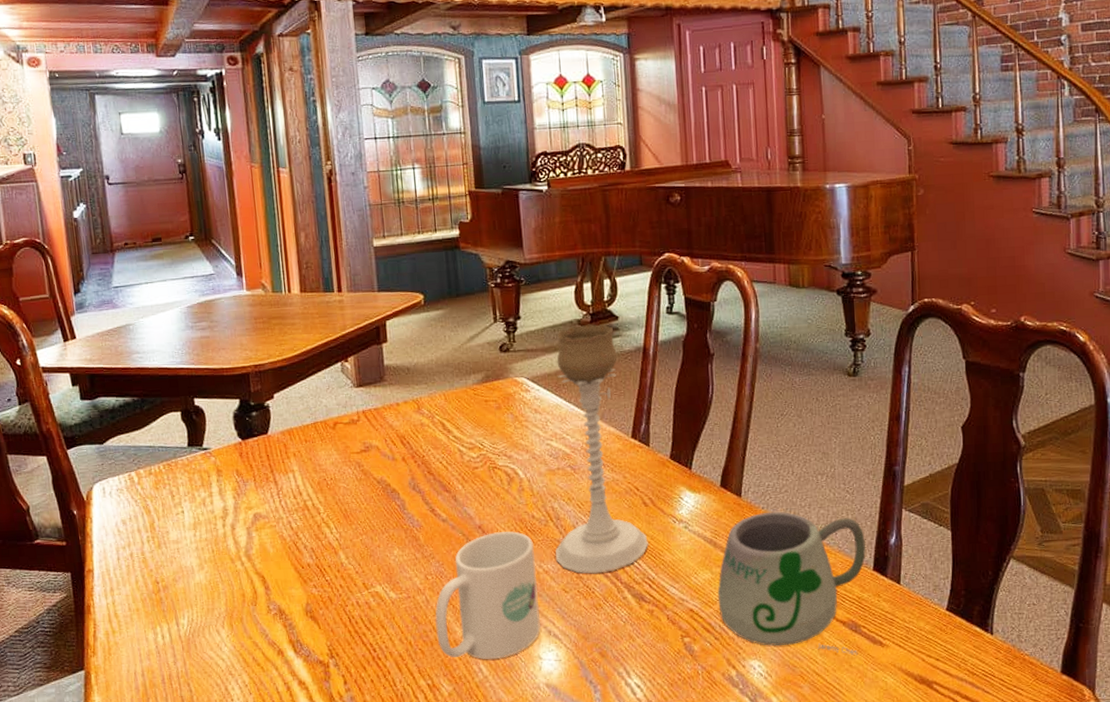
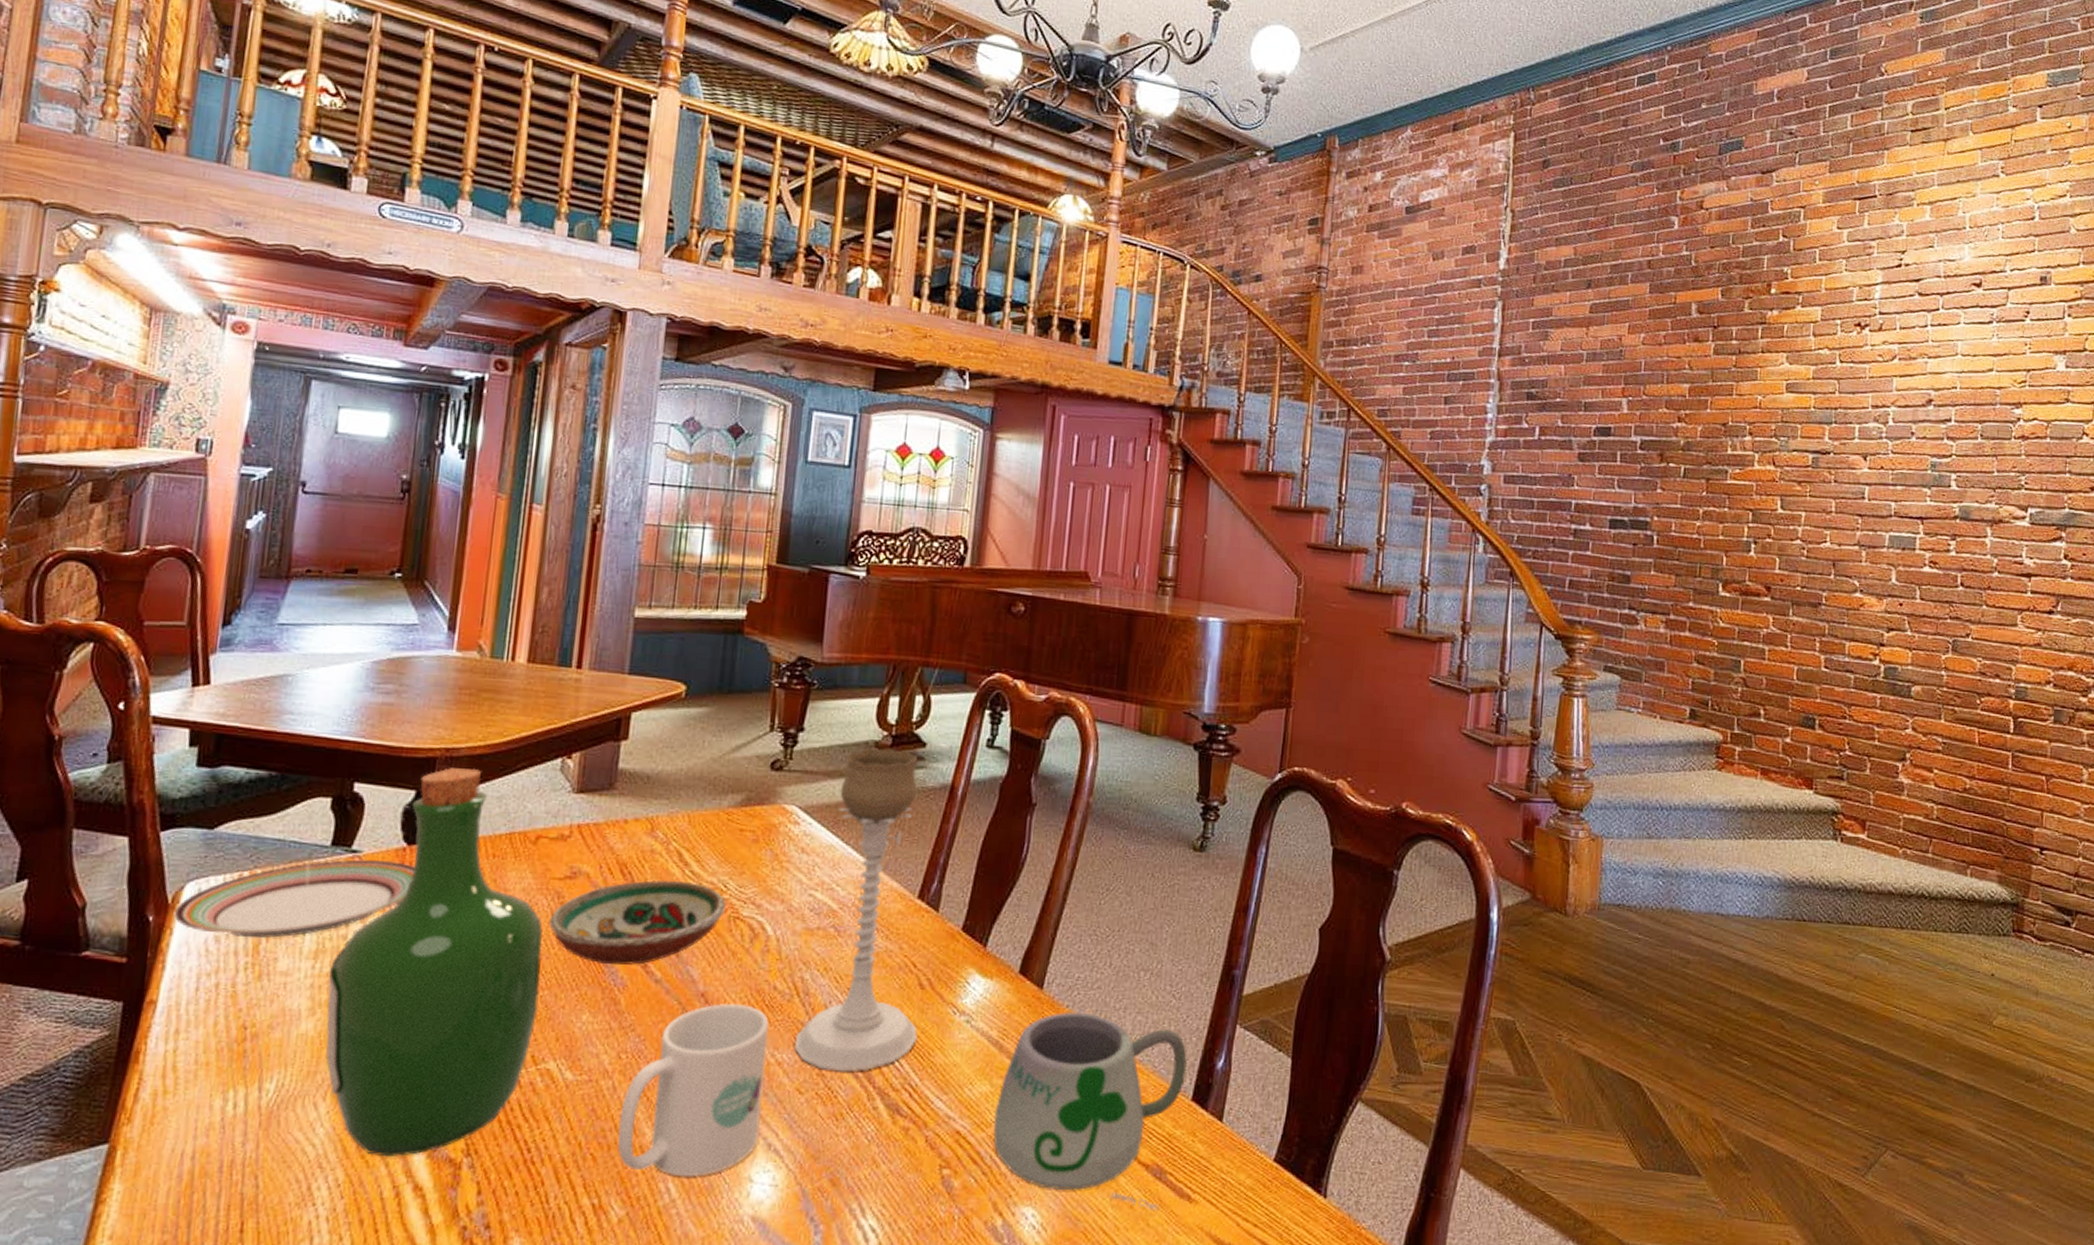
plate: none [90,452,251,519] -> present [173,859,415,938]
wine bottle: none [207,377,362,664] -> present [325,768,543,1158]
decorative bowl: none [356,444,485,512] -> present [549,880,726,966]

